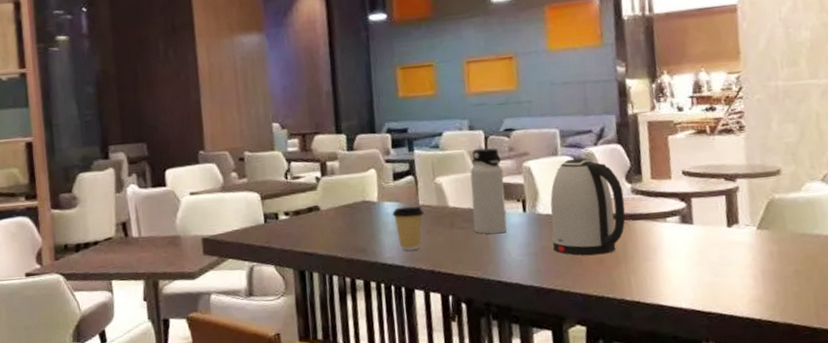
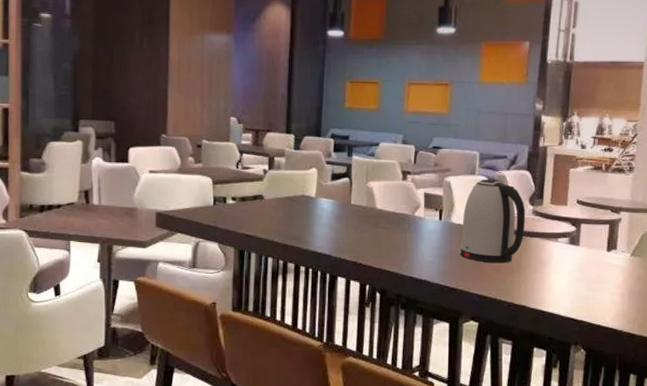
coffee cup: present [392,205,425,251] -> none [326,204,355,243]
water bottle: present [470,148,507,234] -> none [396,160,427,236]

